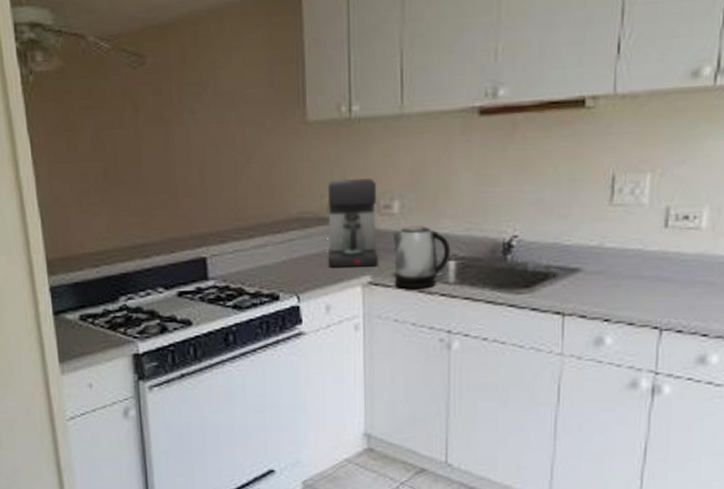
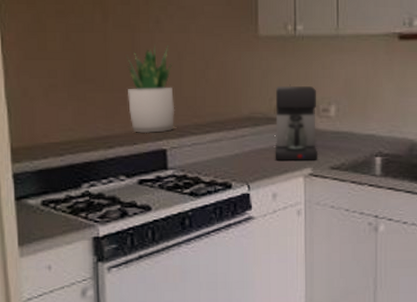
planter: none [160,139,215,241] -> present [127,46,175,134]
kettle: present [392,224,451,289] -> none [329,126,377,180]

